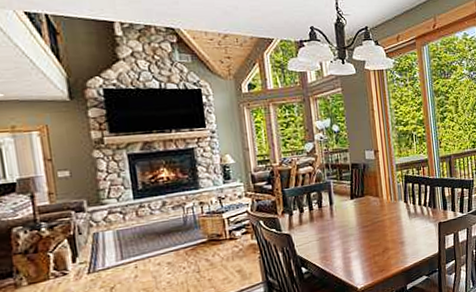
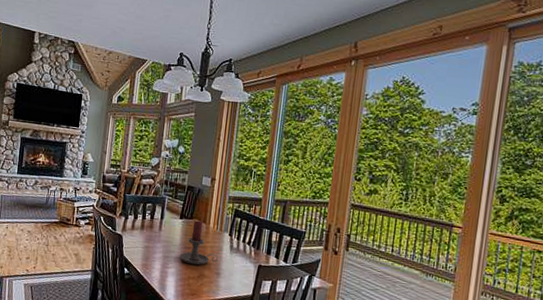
candle holder: none [359,196,399,242] -> present [180,220,218,265]

